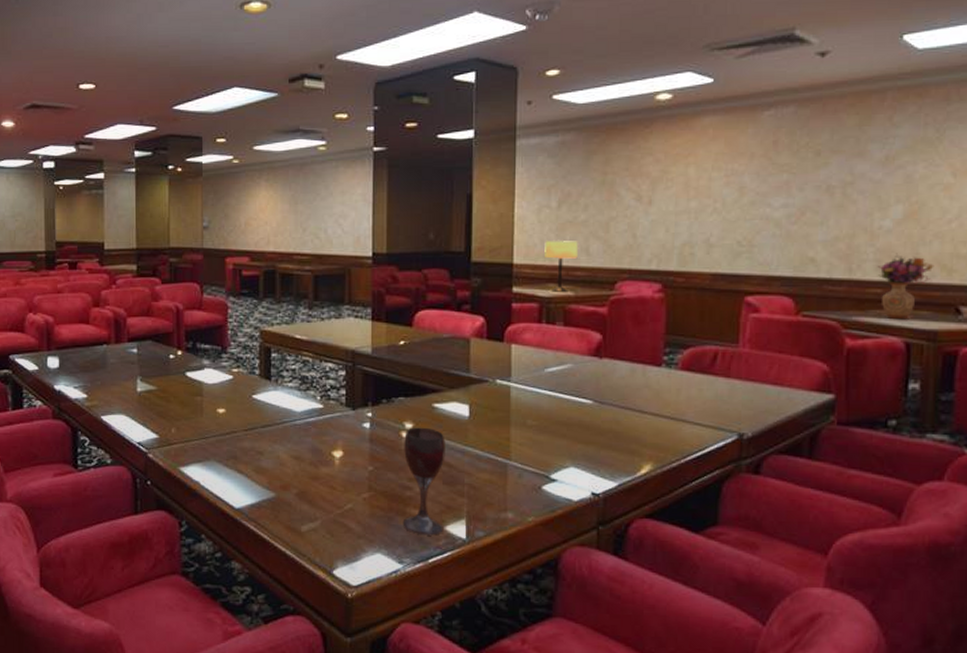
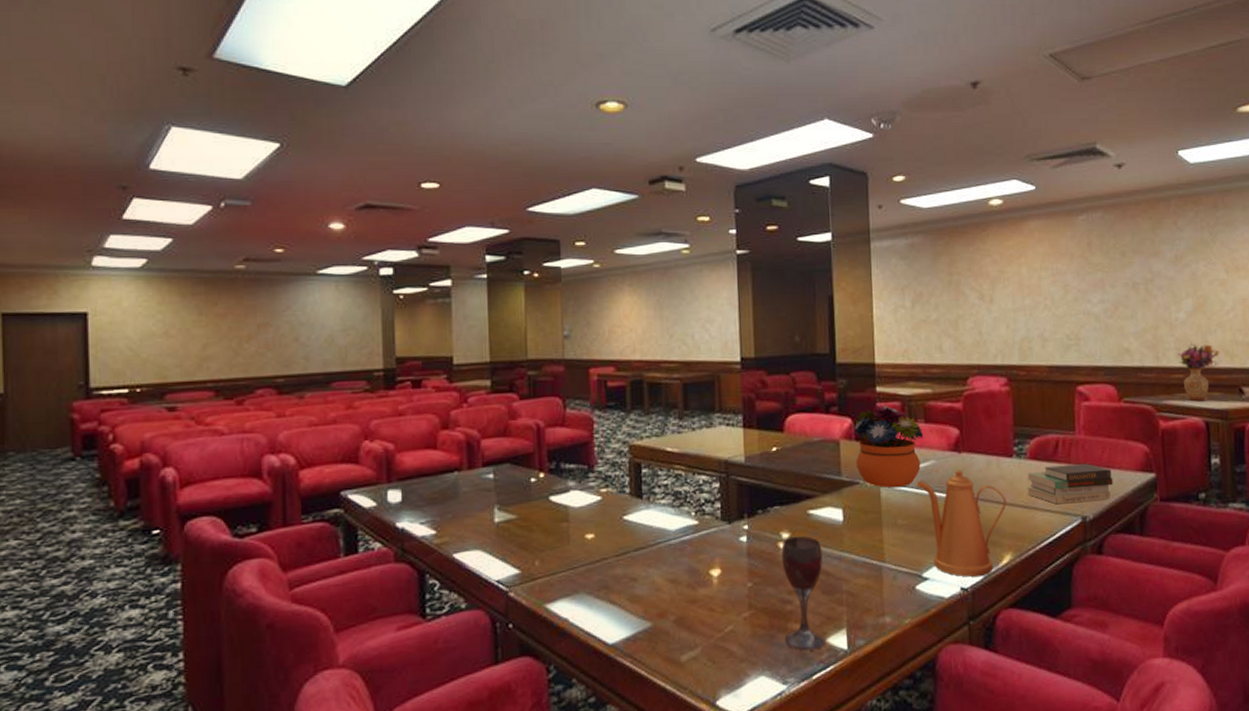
flower arrangement: none [485,304,562,389] -> present [853,404,924,488]
table lamp: present [545,241,578,293] -> none [902,339,933,391]
coffee pot: none [549,376,650,483] -> present [915,470,1007,577]
books: none [675,379,780,419] -> present [1027,463,1113,505]

